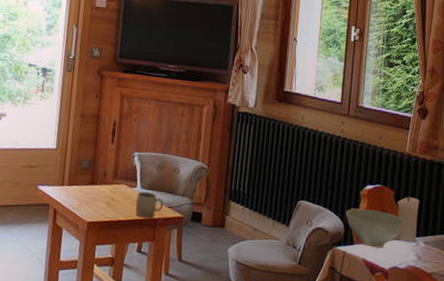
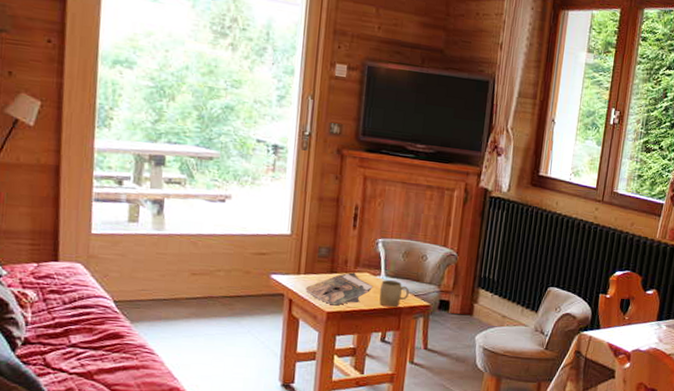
magazine: none [68,184,130,216] -> present [305,272,373,306]
bowl: present [345,208,405,248] -> none [593,294,650,332]
candle: present [394,197,420,243] -> none [639,282,666,326]

